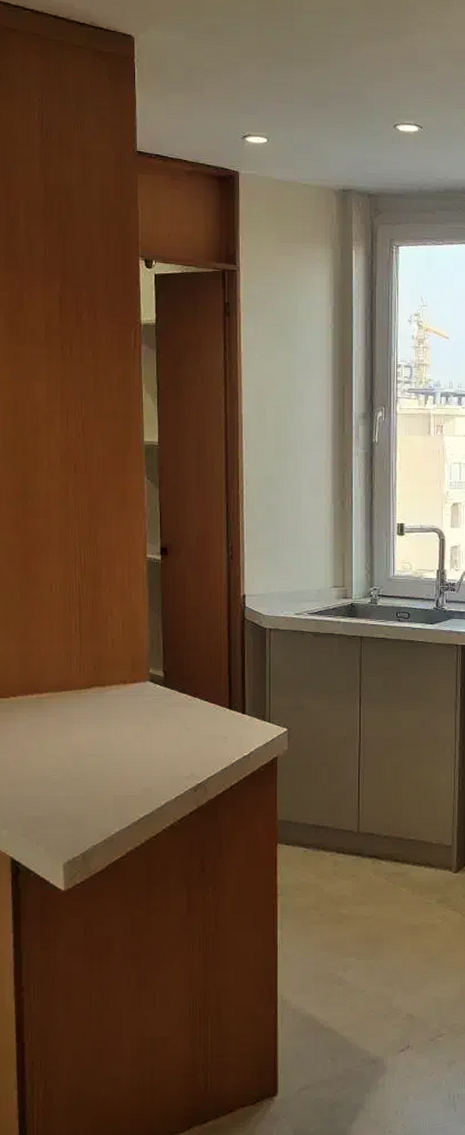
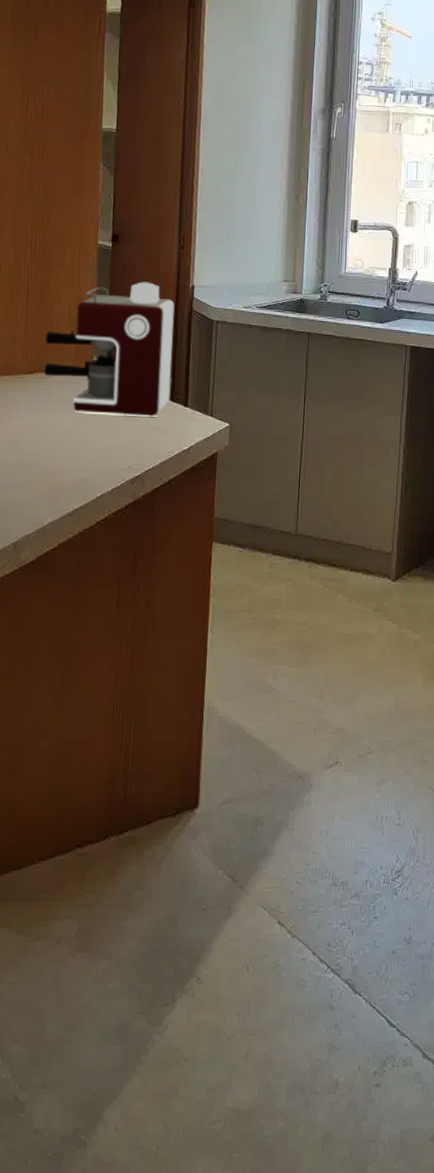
coffee maker: none [101,593,229,725] -> present [44,282,175,417]

